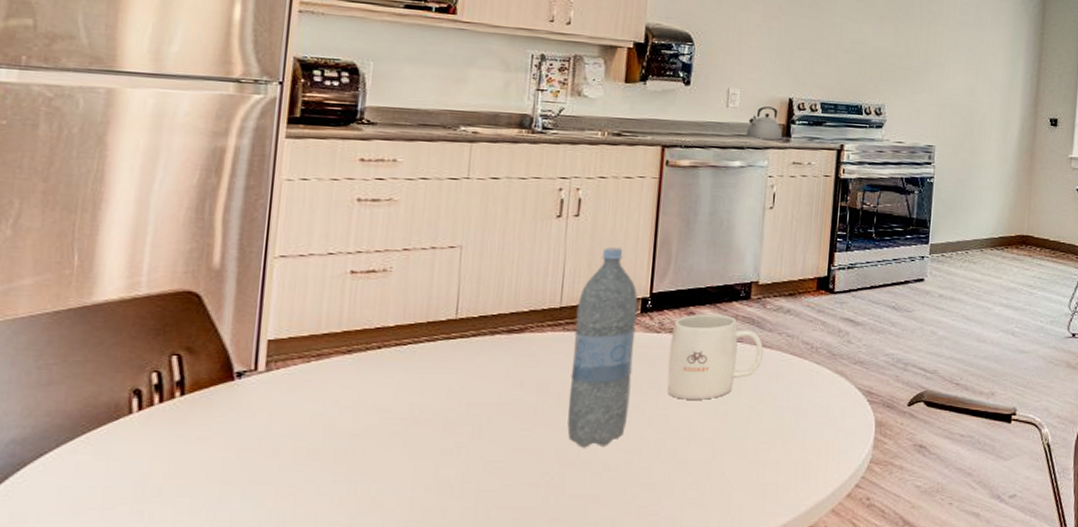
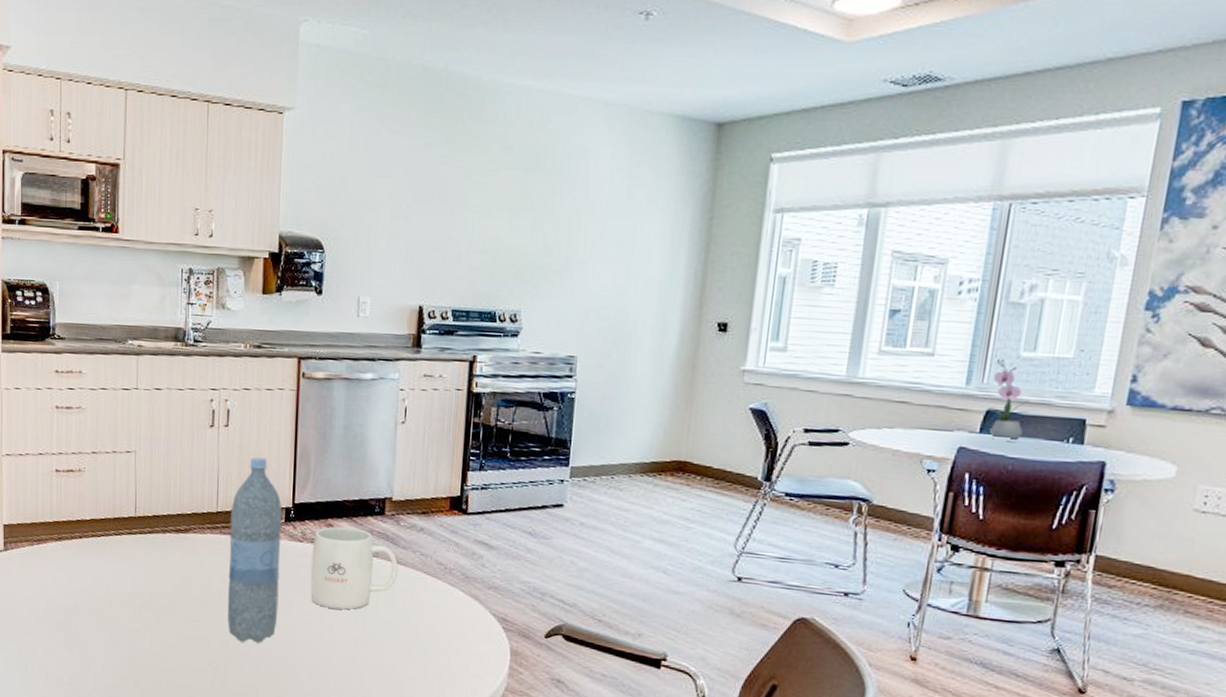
kettle: present [746,106,783,140] -> none [377,315,414,351]

